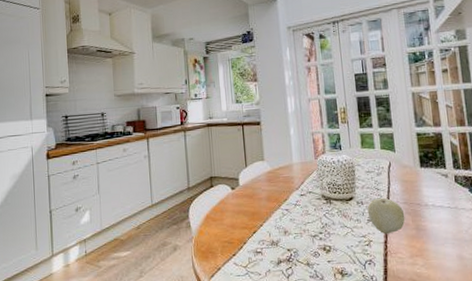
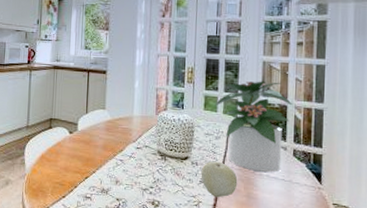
potted plant: none [371,111,446,203] -> present [214,81,292,173]

